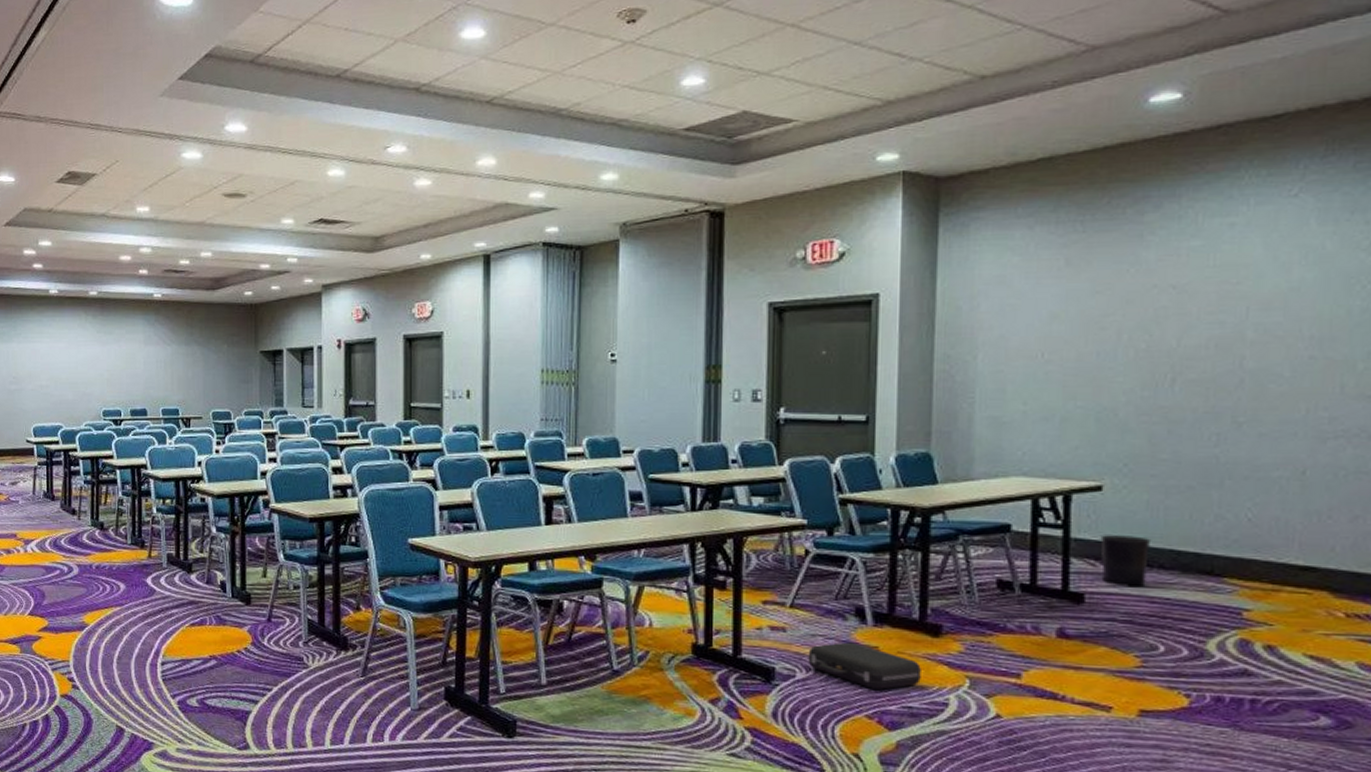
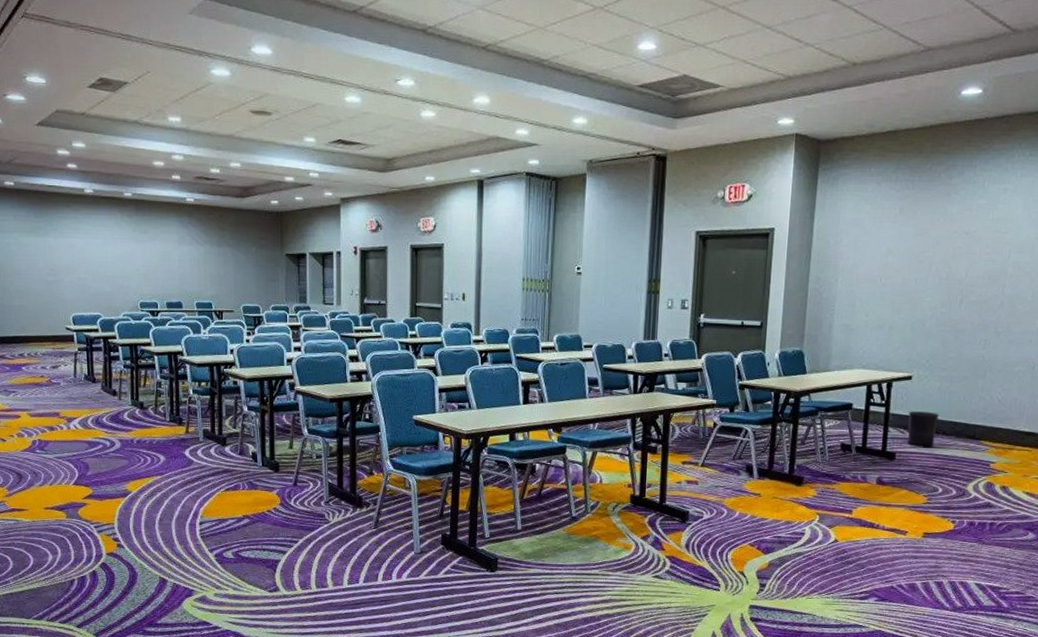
briefcase: present [808,642,921,691] -> none [712,491,788,526]

